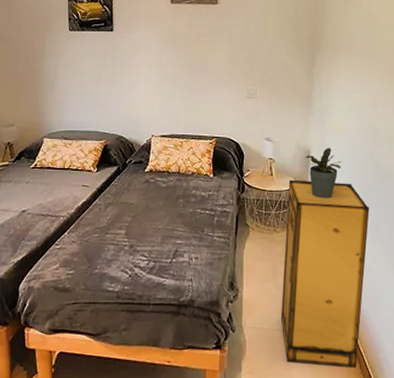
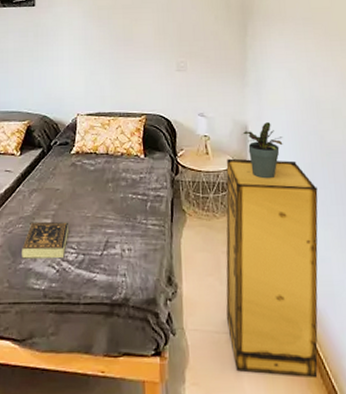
book: none [97,232,142,265] -> present [22,222,69,259]

